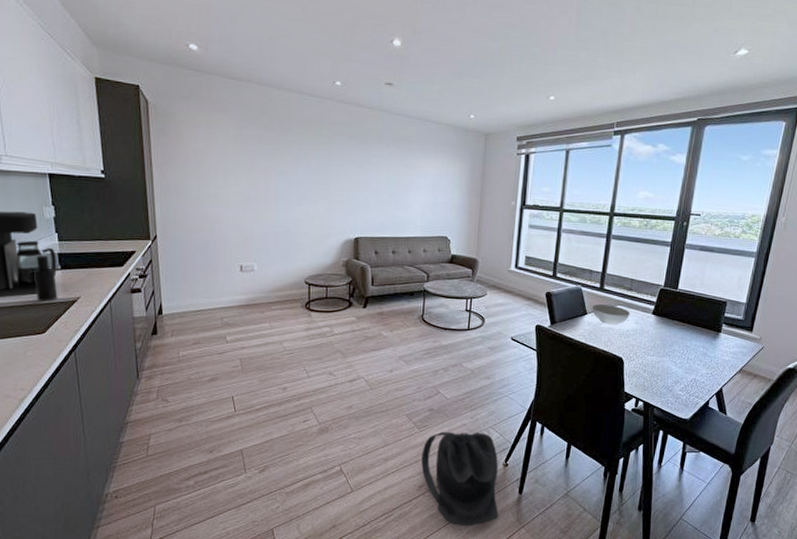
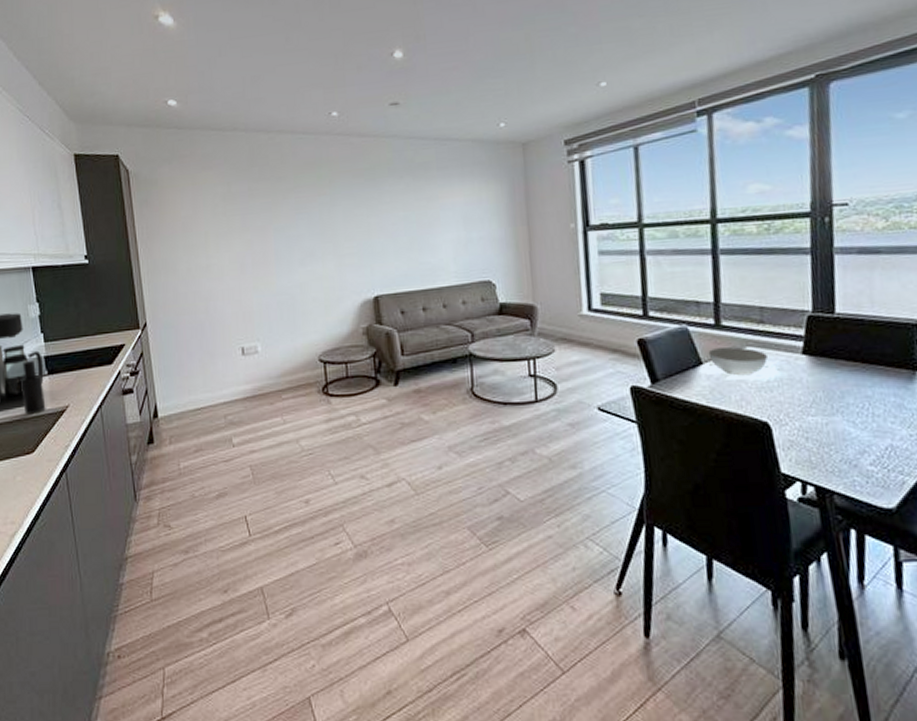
backpack: present [421,431,499,527] -> none [495,546,620,691]

